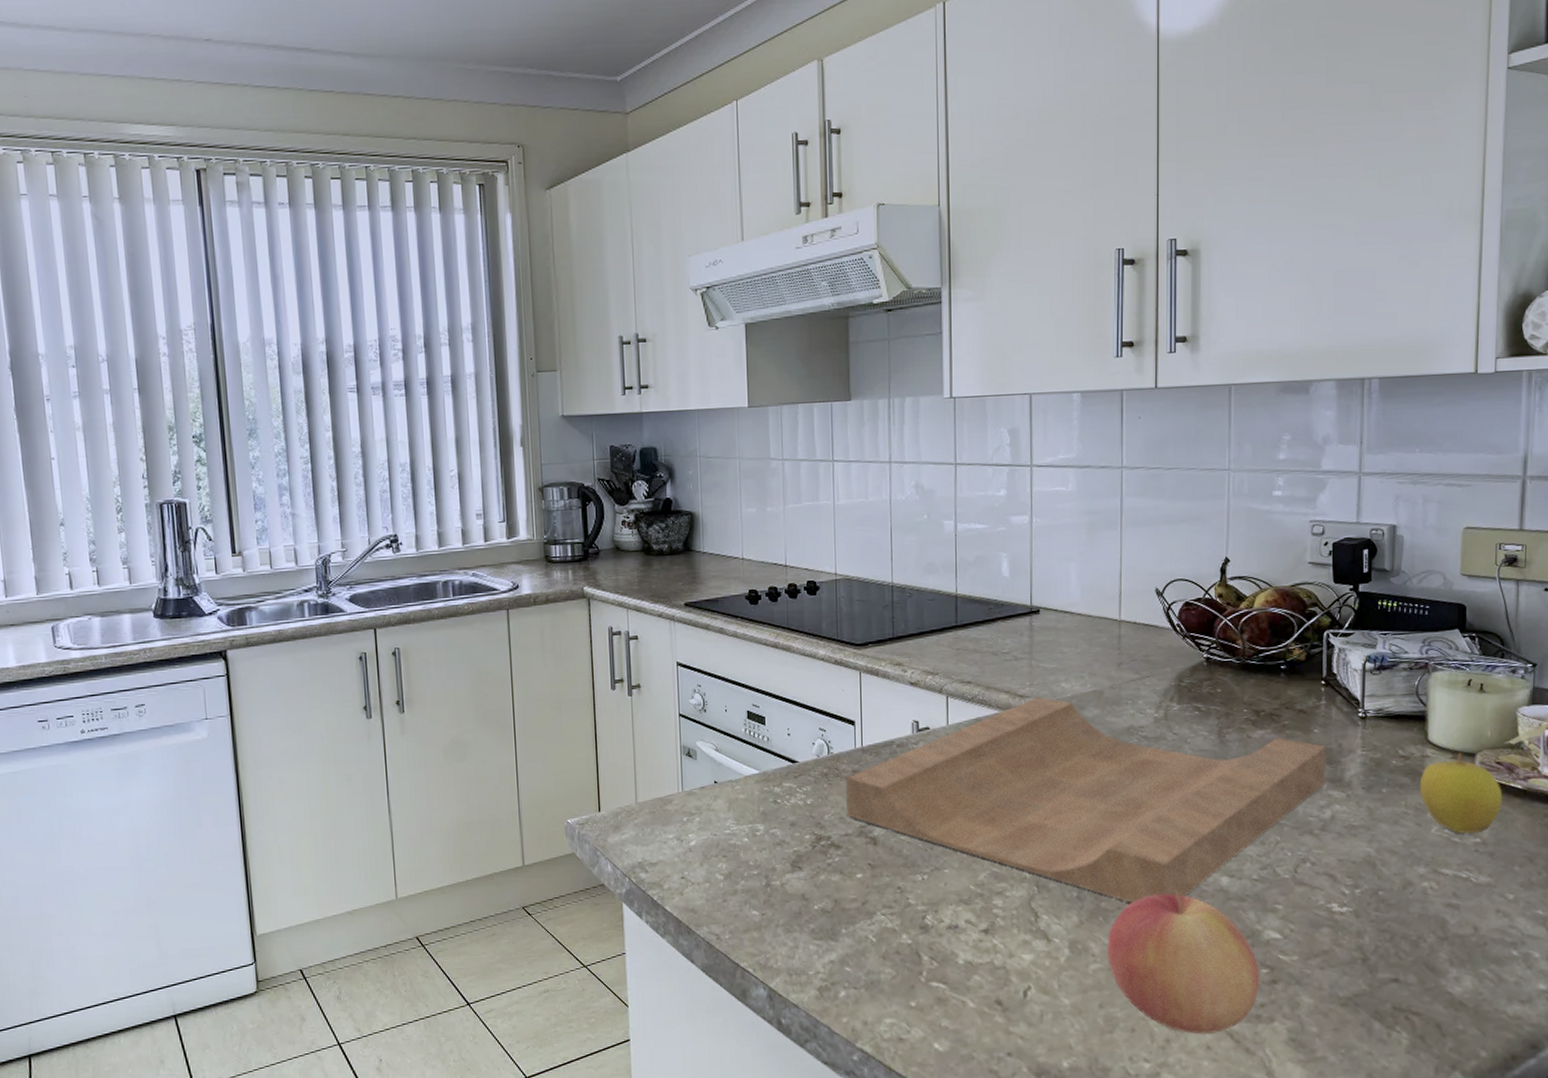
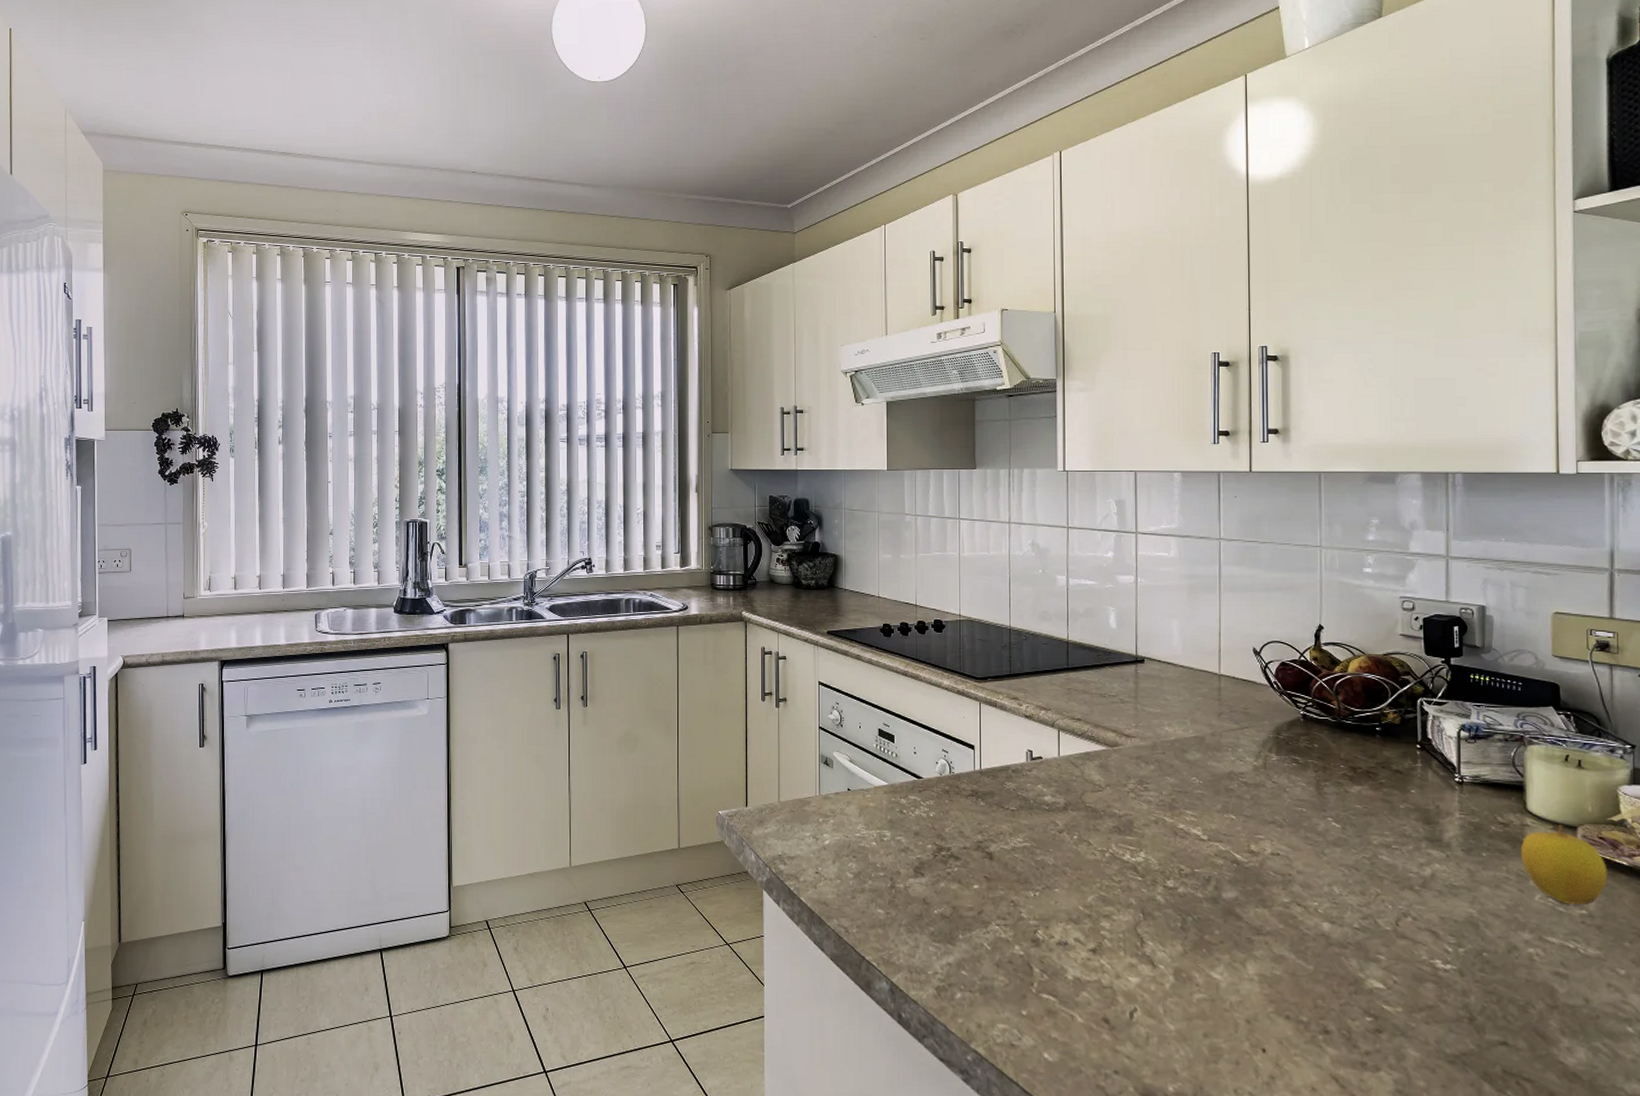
cutting board: present [846,697,1326,903] -> none [965,738,1425,939]
apple: present [1106,889,1260,1035] -> none [1210,930,1364,1077]

